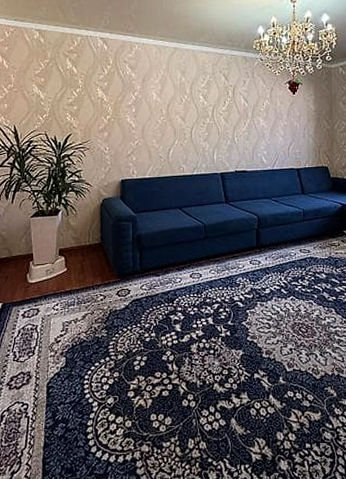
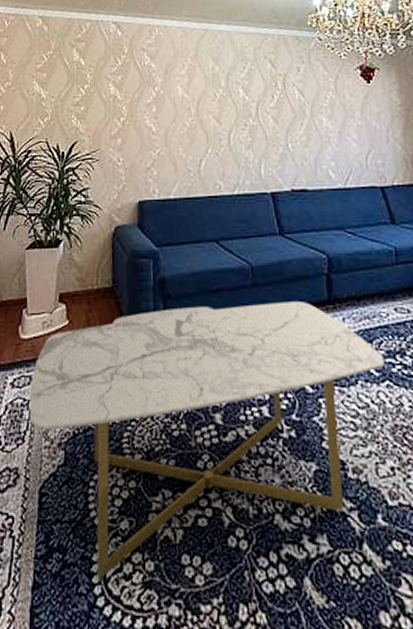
coffee table: none [37,248,291,436] -> present [29,301,385,580]

